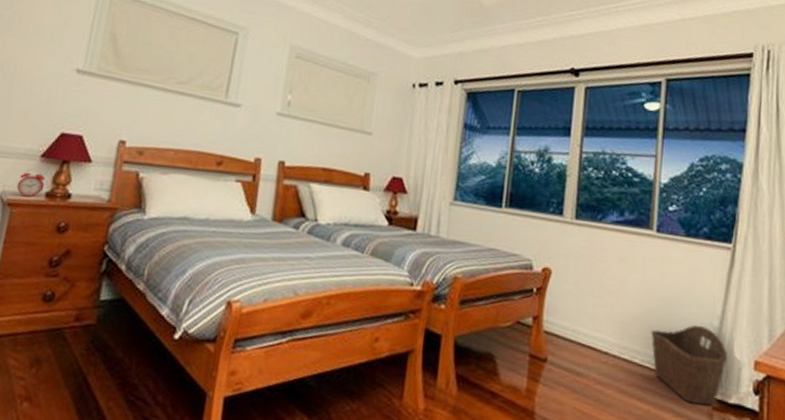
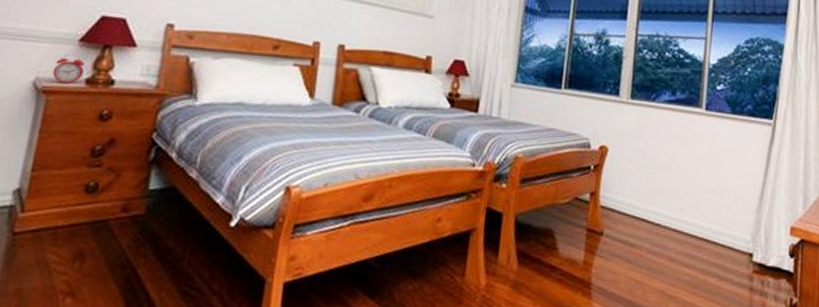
wicker basket: present [651,324,728,406] -> none [699,195,768,269]

